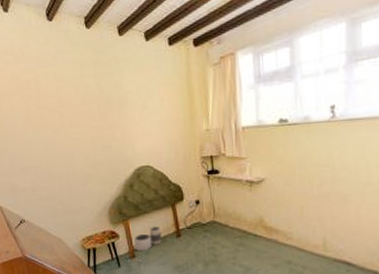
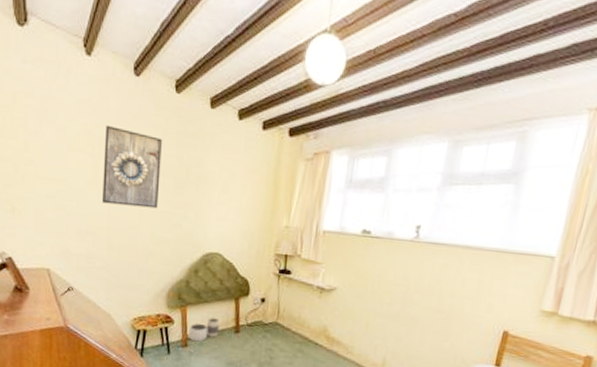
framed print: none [30,69,87,139] -> present [101,124,162,209]

